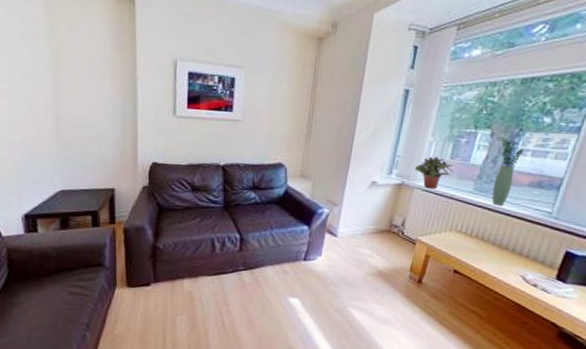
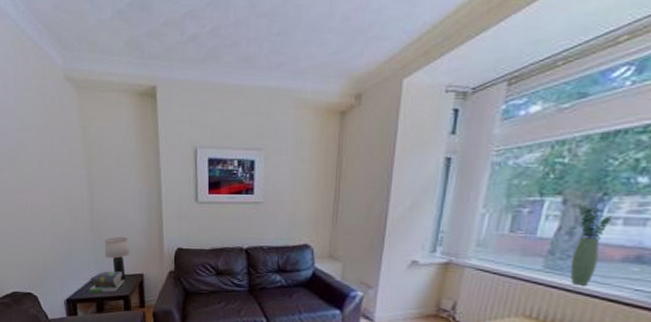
books: none [51,184,93,208] -> present [88,271,124,293]
table lamp: none [71,148,101,195] -> present [104,237,131,281]
potted plant: present [414,156,454,189] -> none [464,230,516,268]

